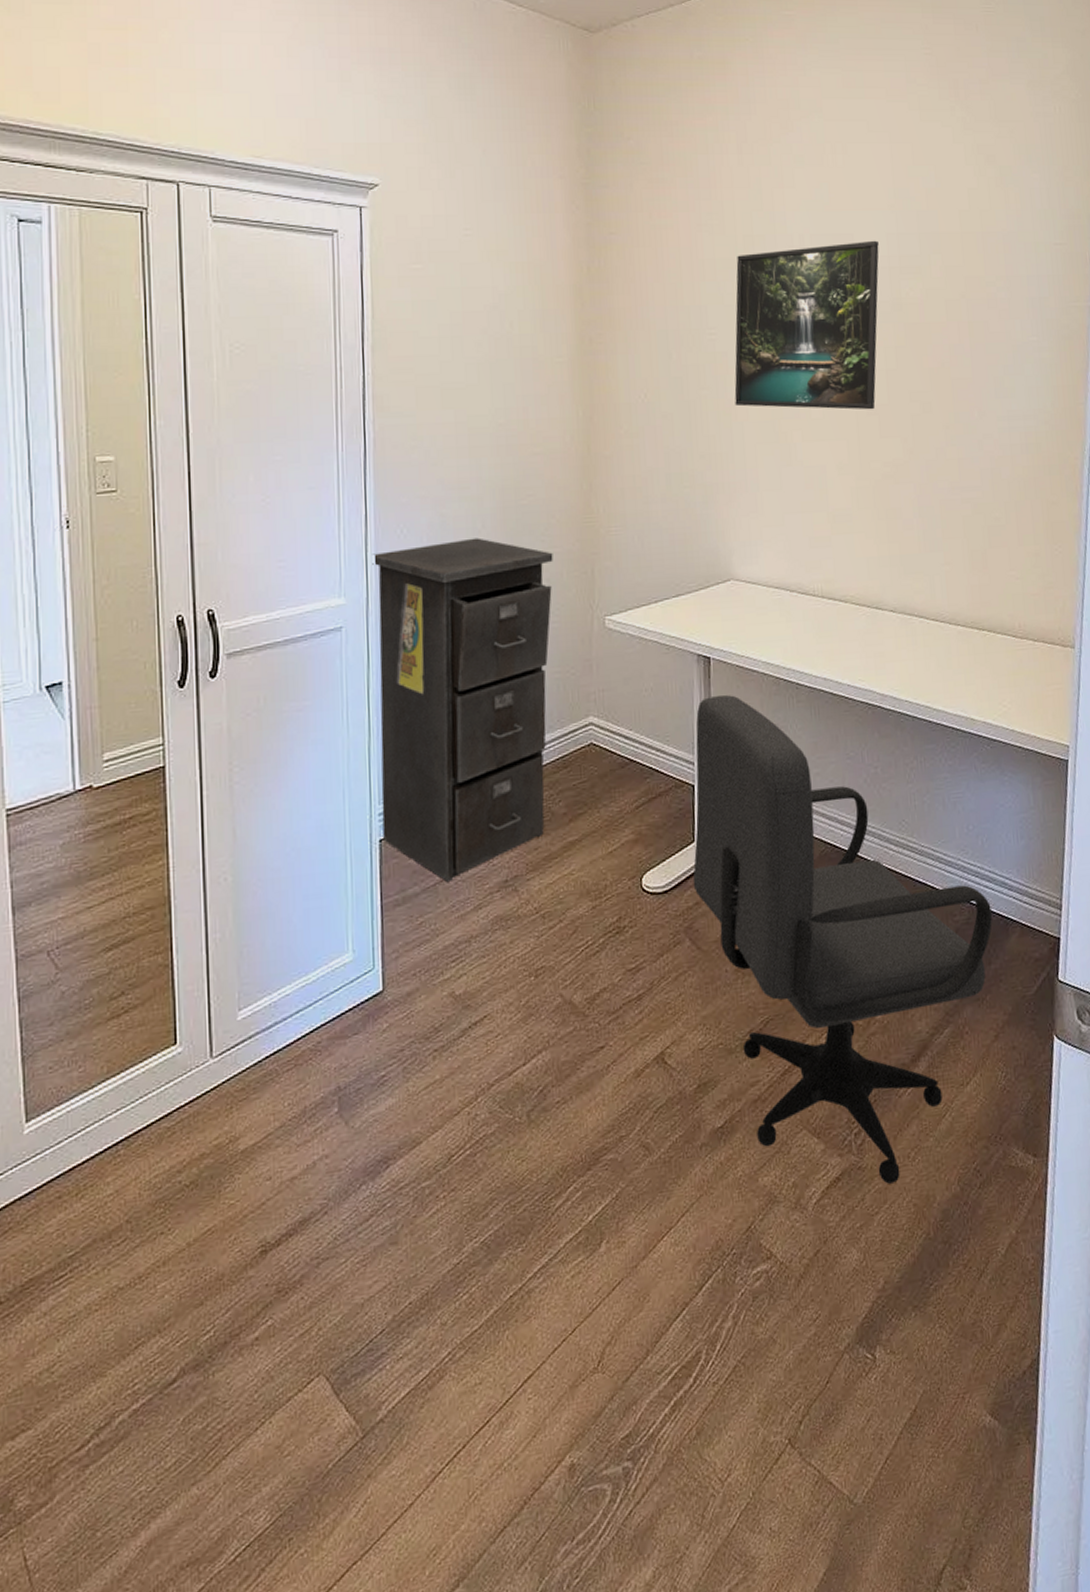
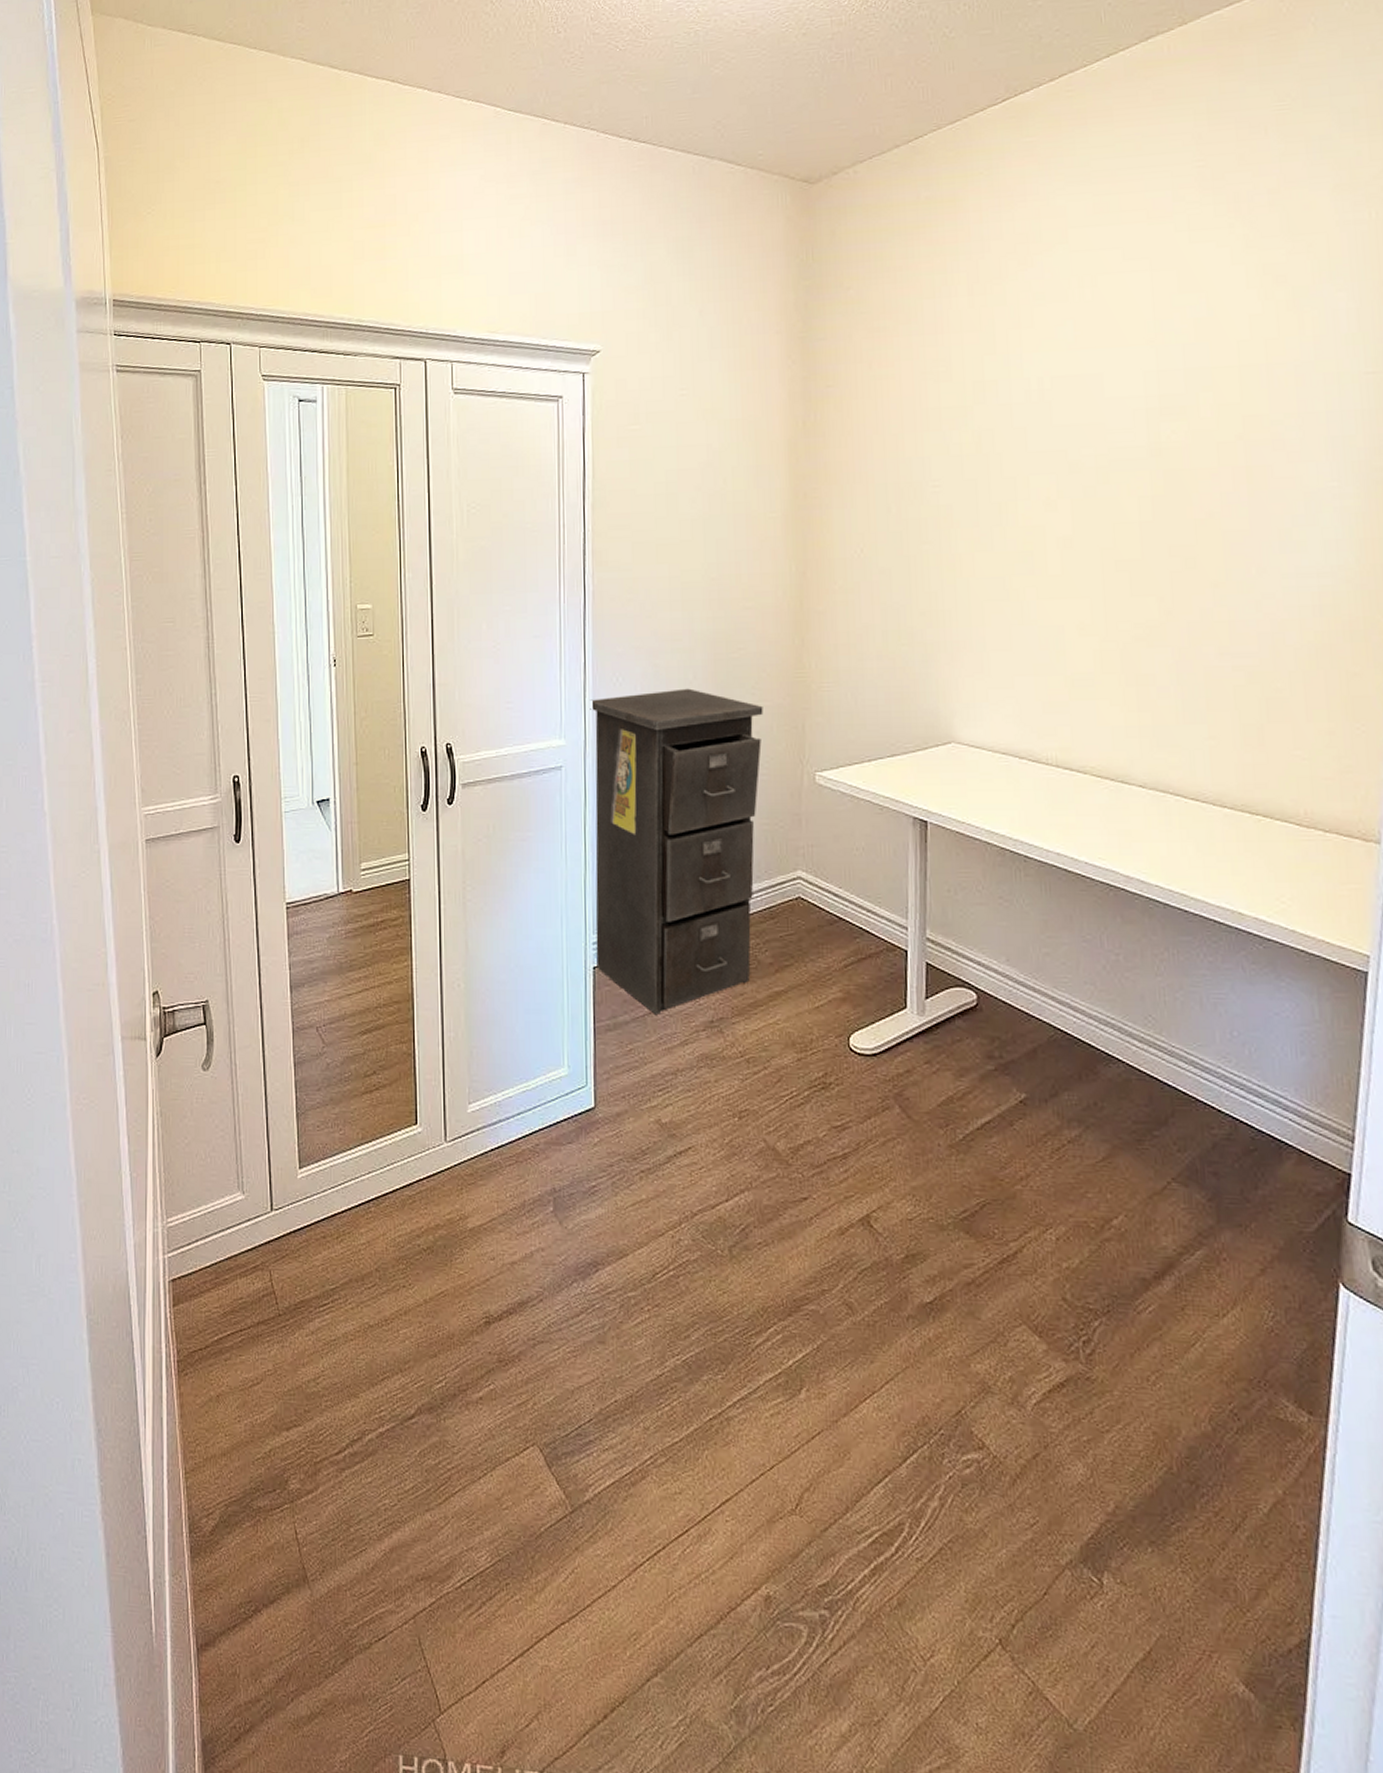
office chair: present [692,694,992,1184] -> none [904,860,1261,1404]
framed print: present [734,240,879,410] -> none [959,379,1134,566]

